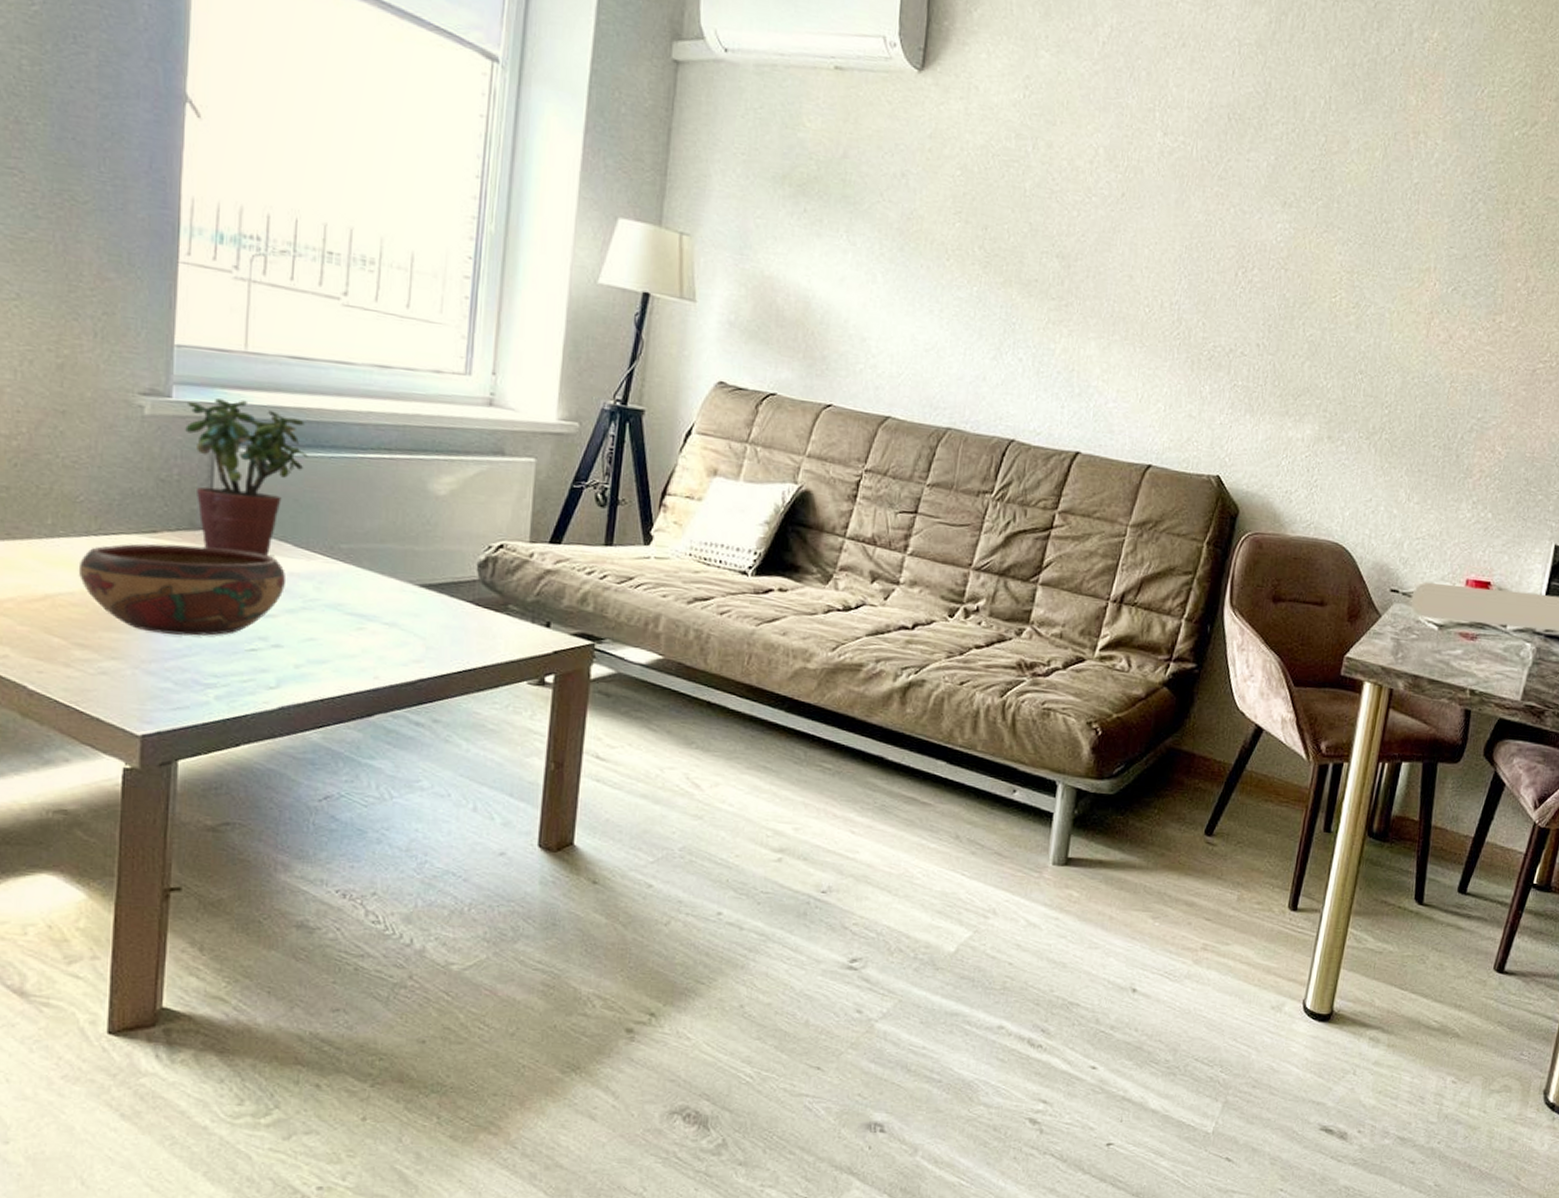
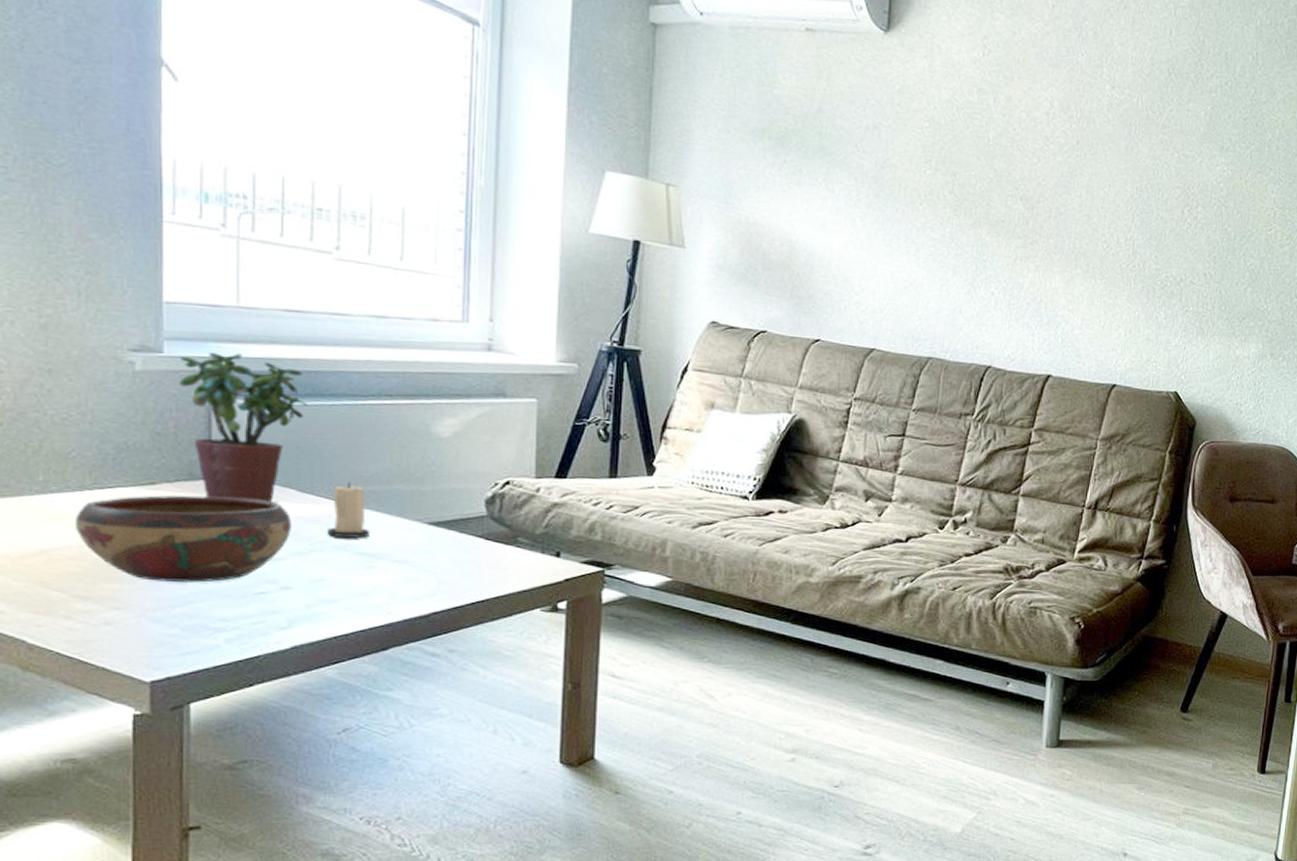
candle: none [319,539,363,598] -> present [326,482,371,539]

